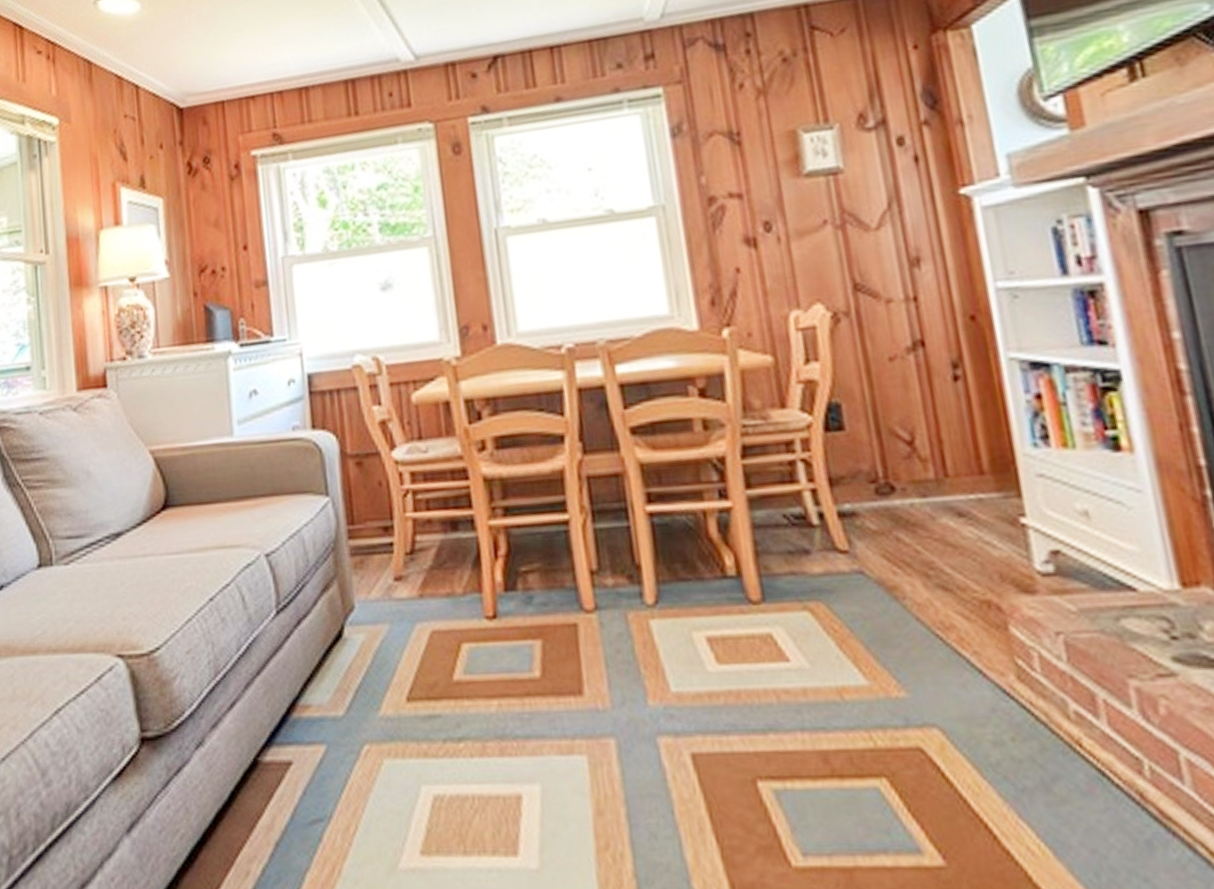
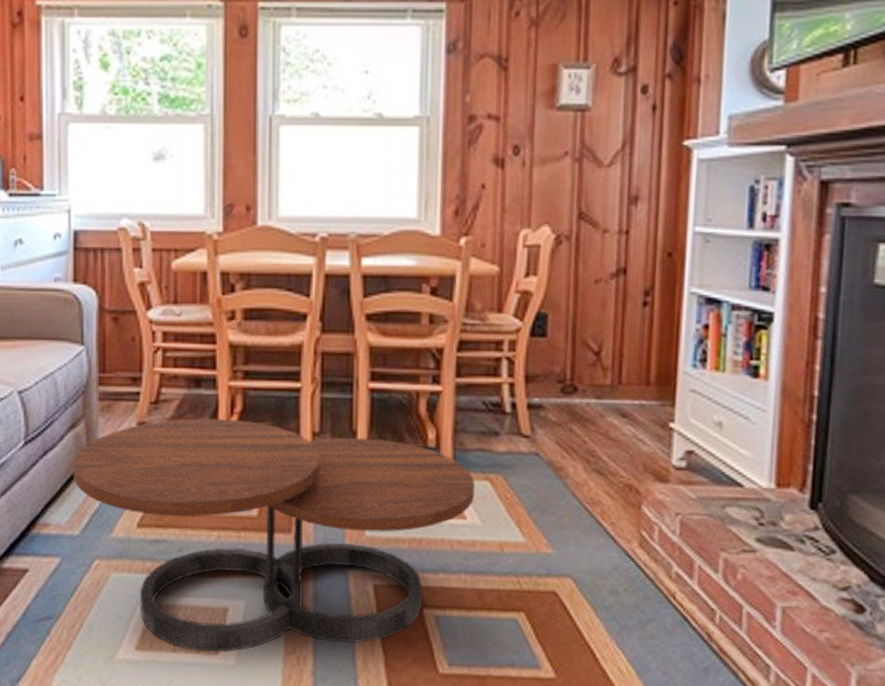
coffee table: none [329,563,795,853] -> present [73,418,475,652]

